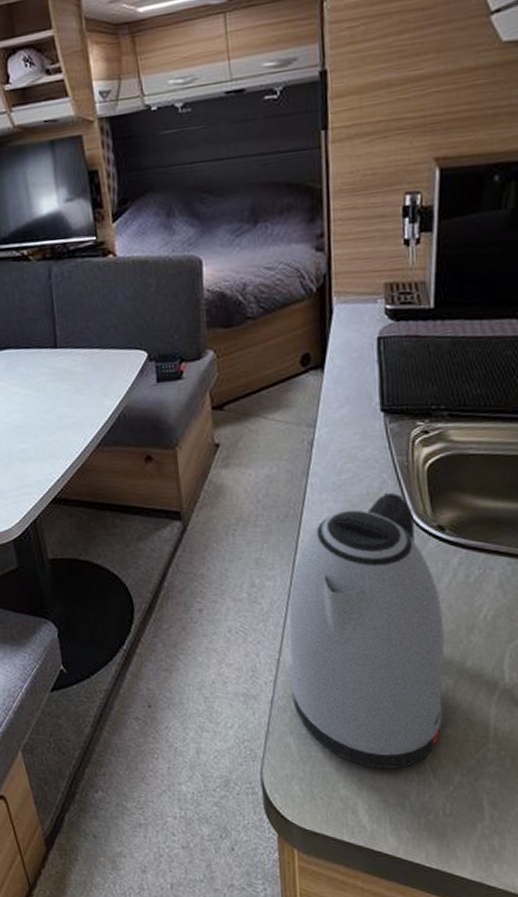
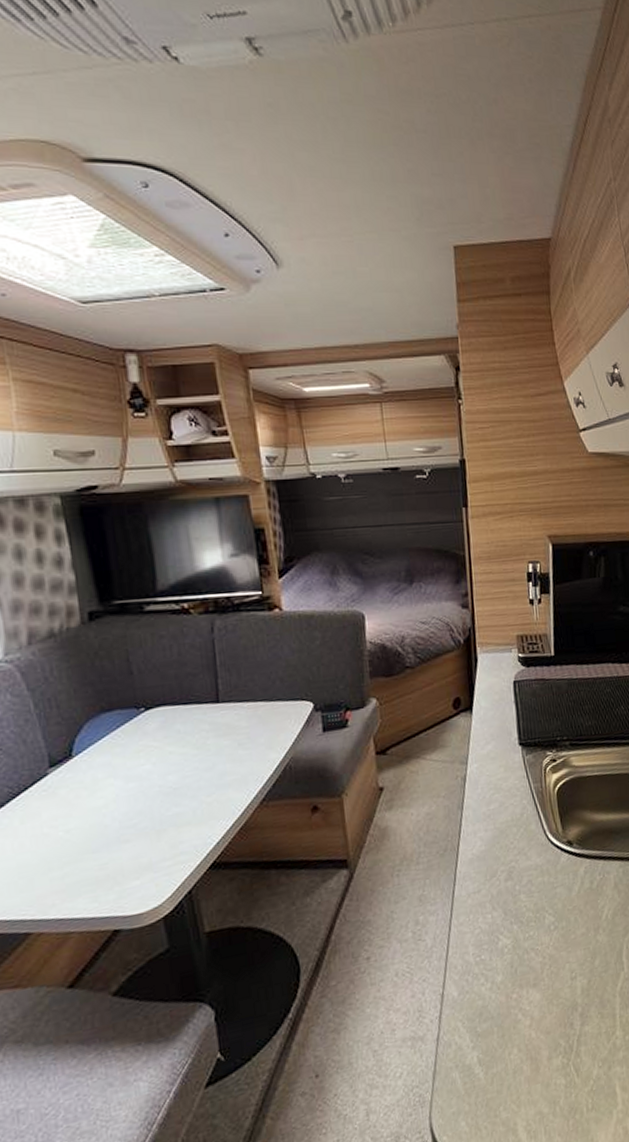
kettle: present [288,493,445,769] -> none [450,816,581,1083]

